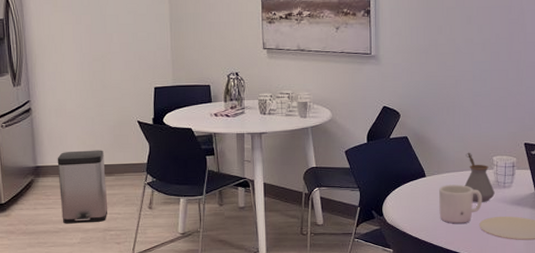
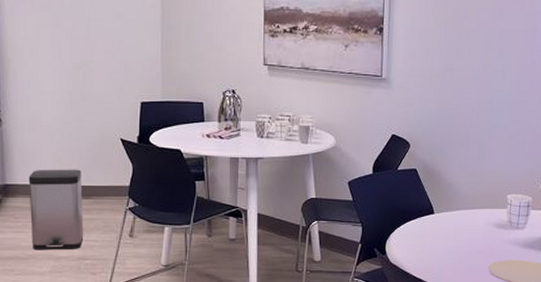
mug: present [439,184,483,224] -> none [446,223,494,266]
coffee pot: present [464,152,495,202] -> none [475,189,507,244]

